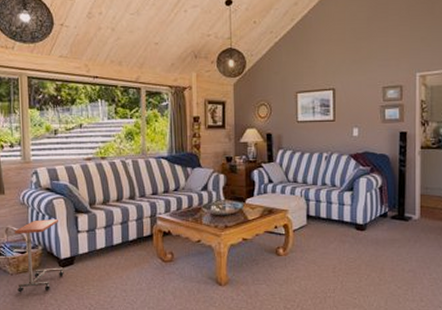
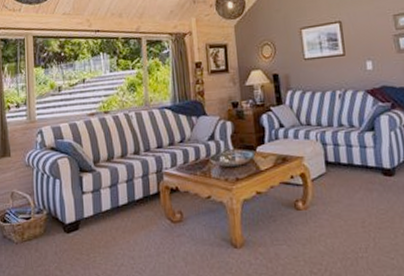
side table: present [14,219,64,293] -> none [19,180,69,264]

